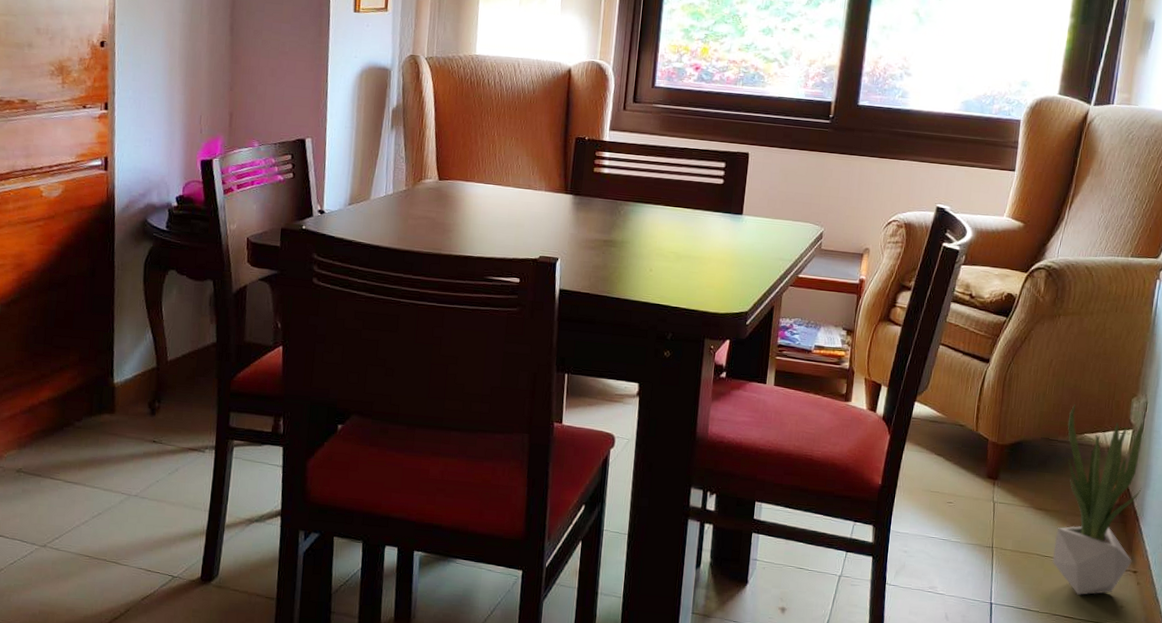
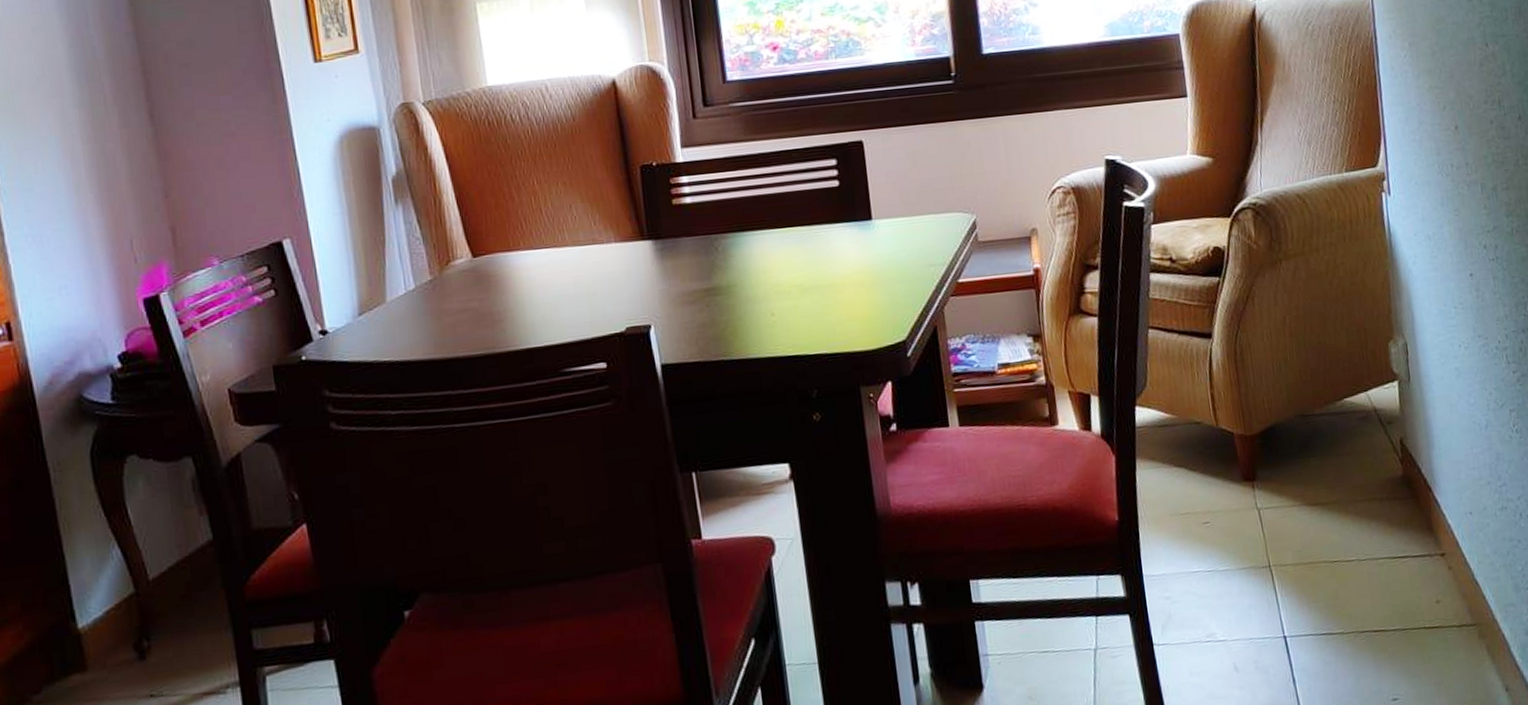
potted plant: present [1052,404,1144,595] -> none [1320,365,1436,600]

